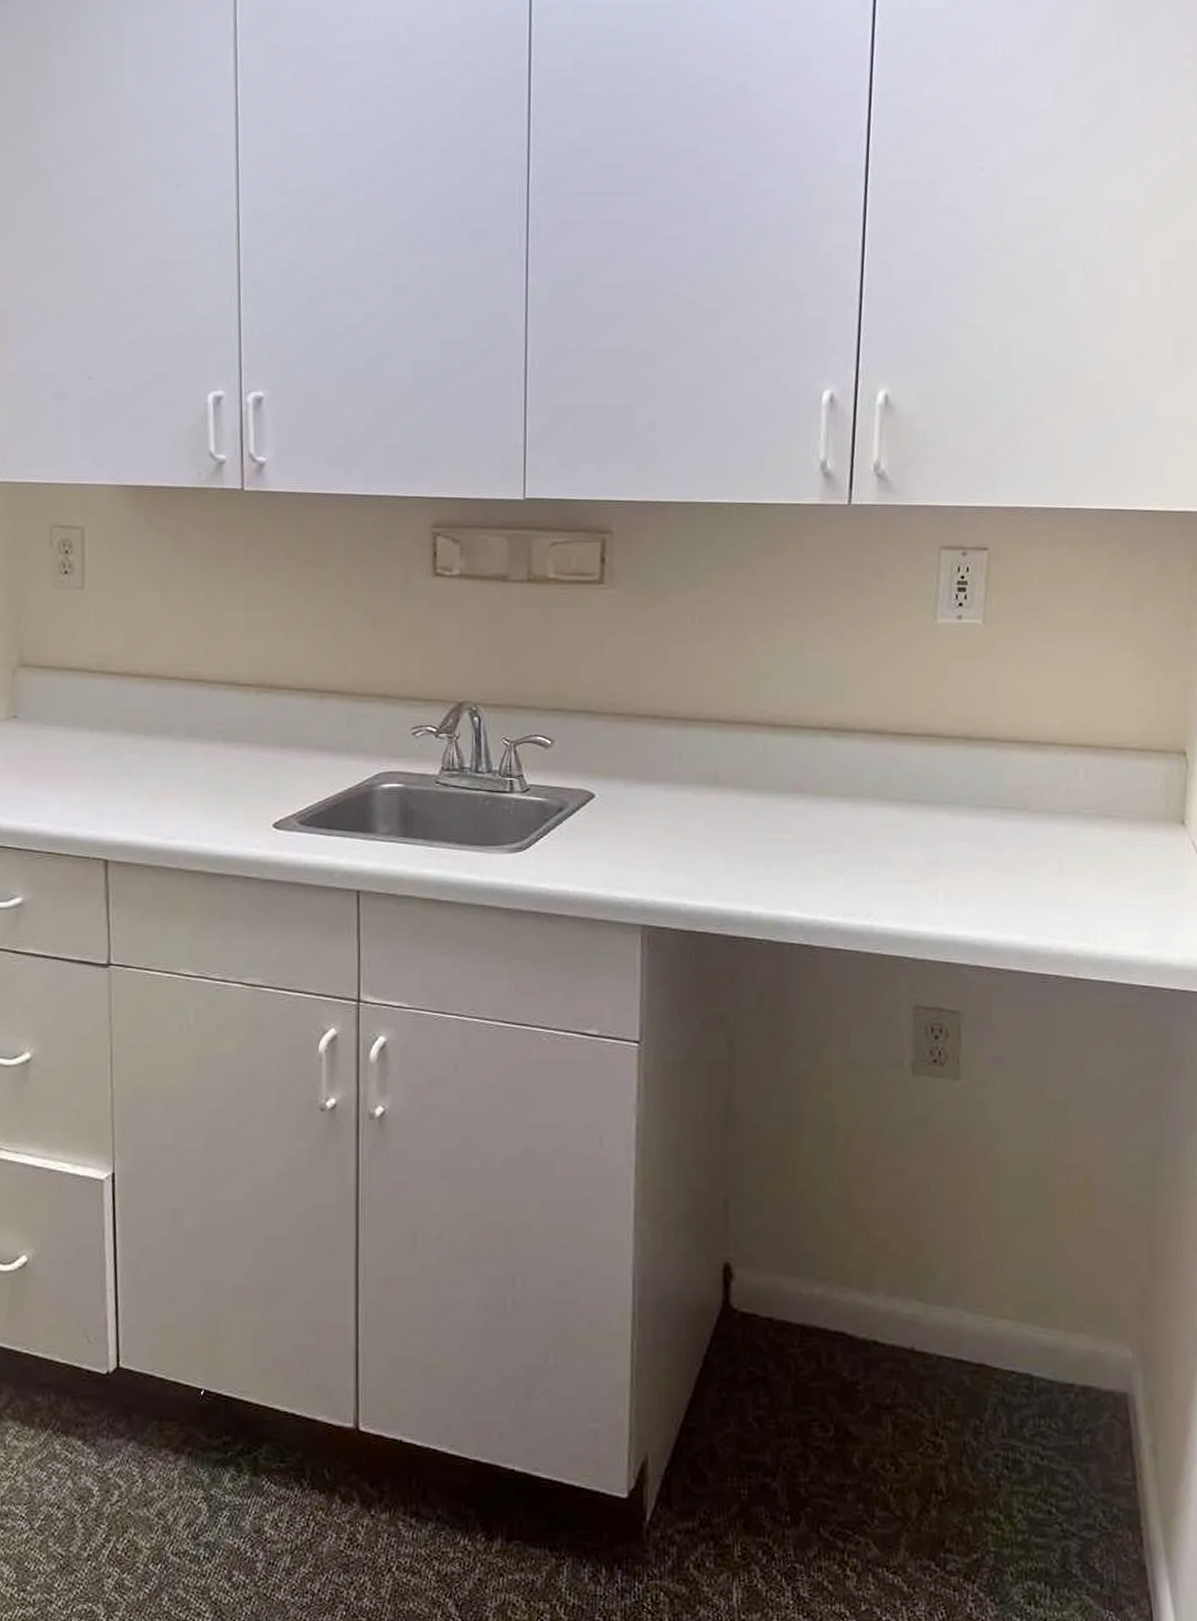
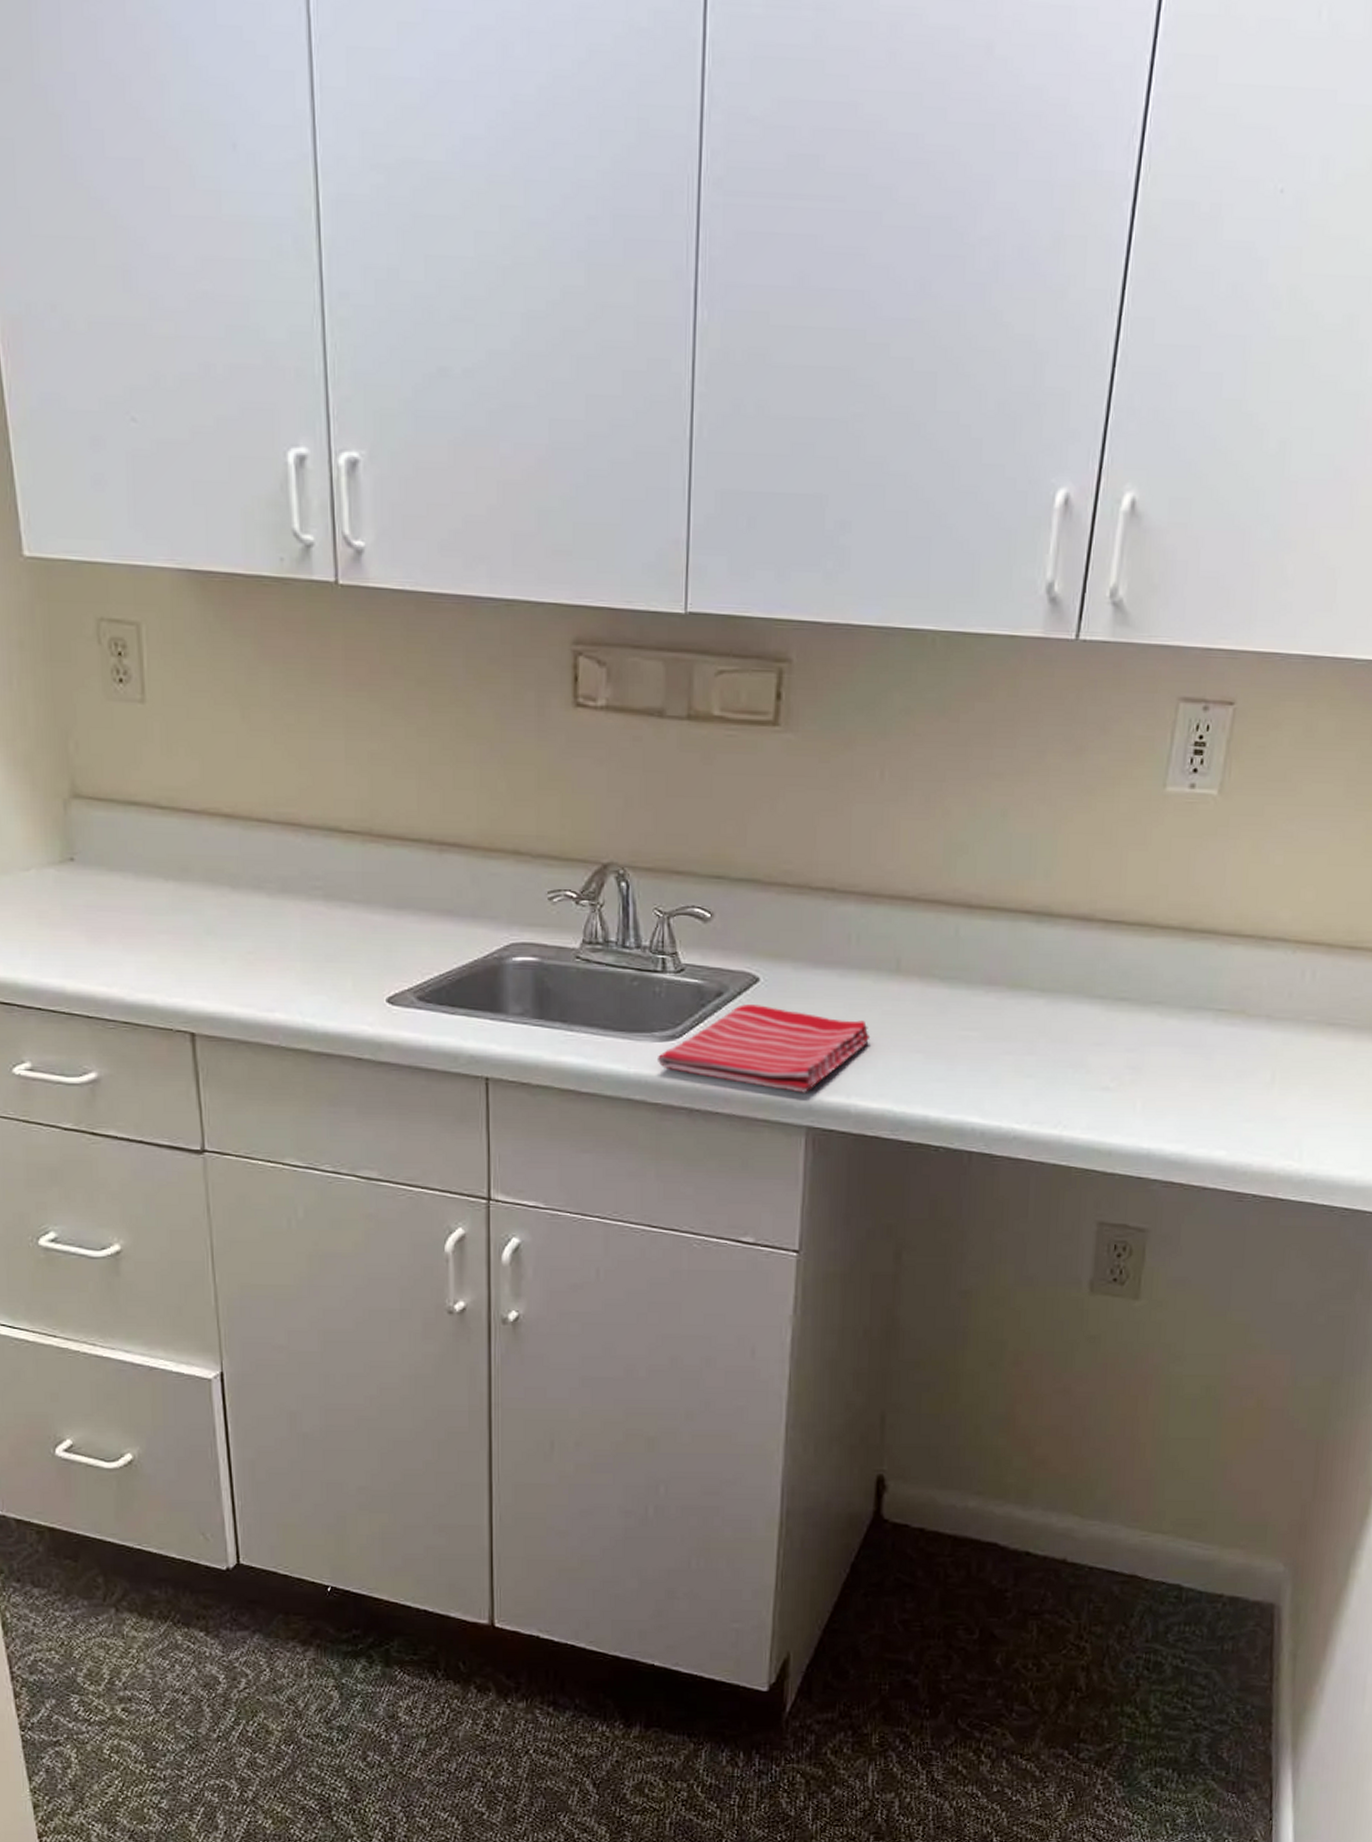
dish towel: none [507,818,695,895] -> present [656,1004,871,1093]

